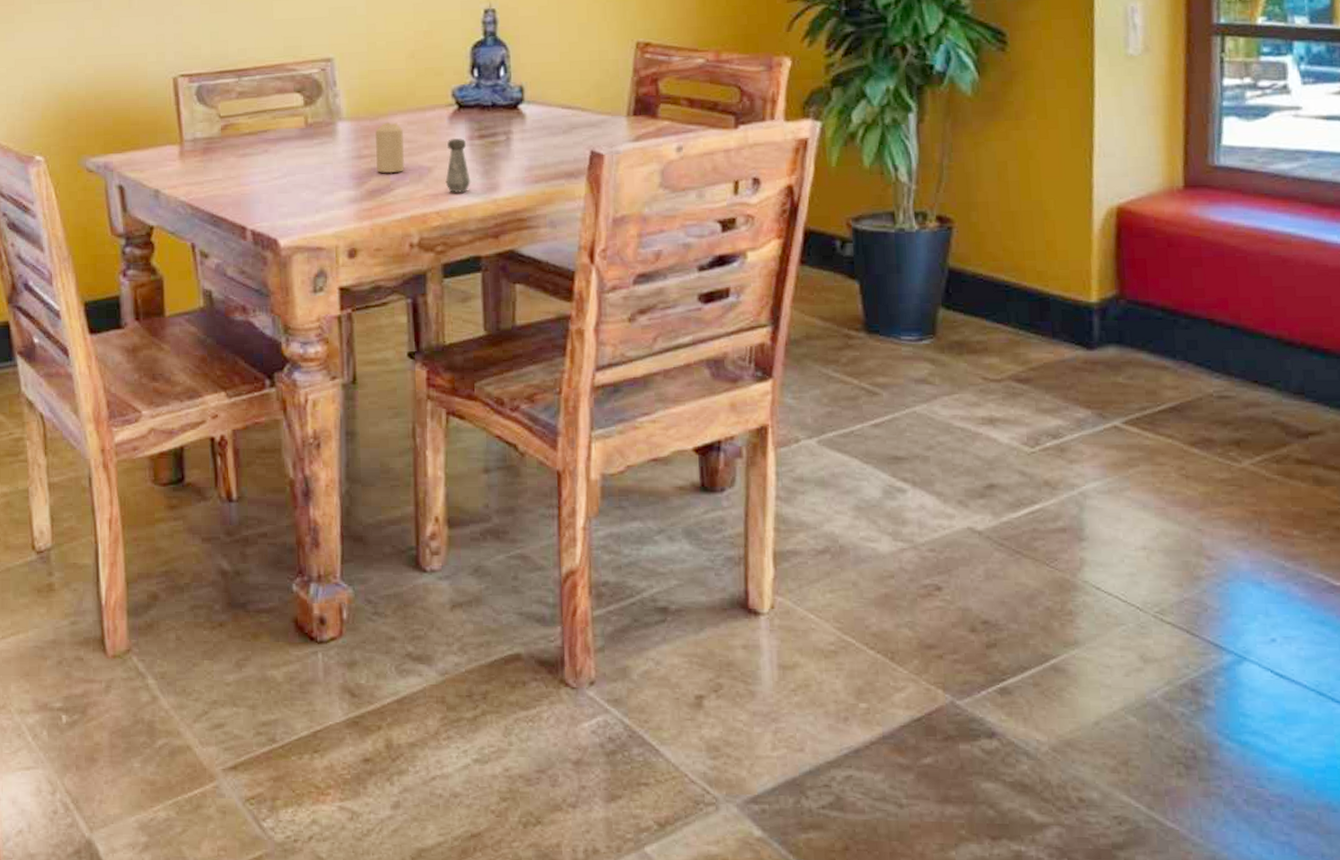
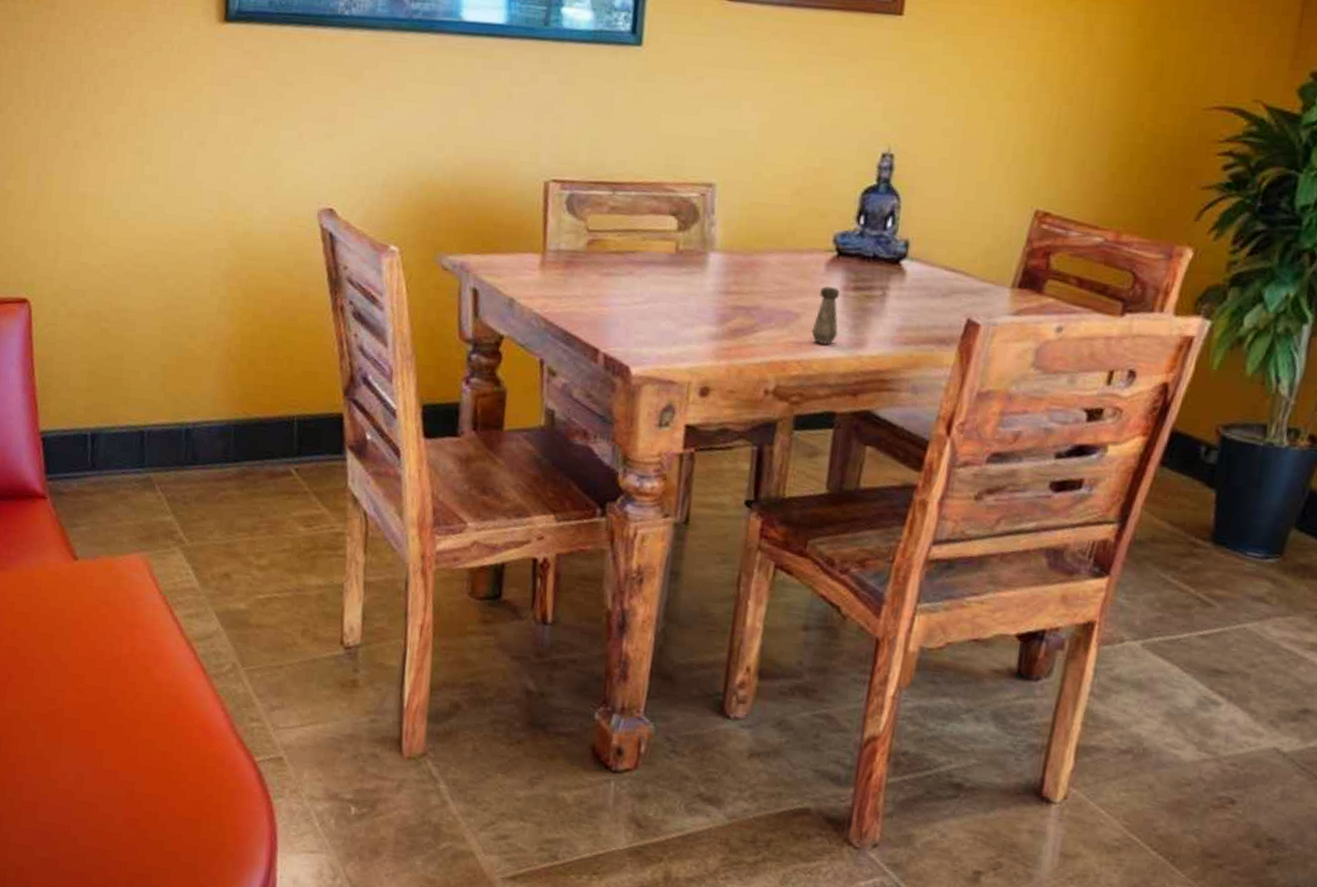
candle: present [376,122,404,174] -> none [742,260,777,315]

